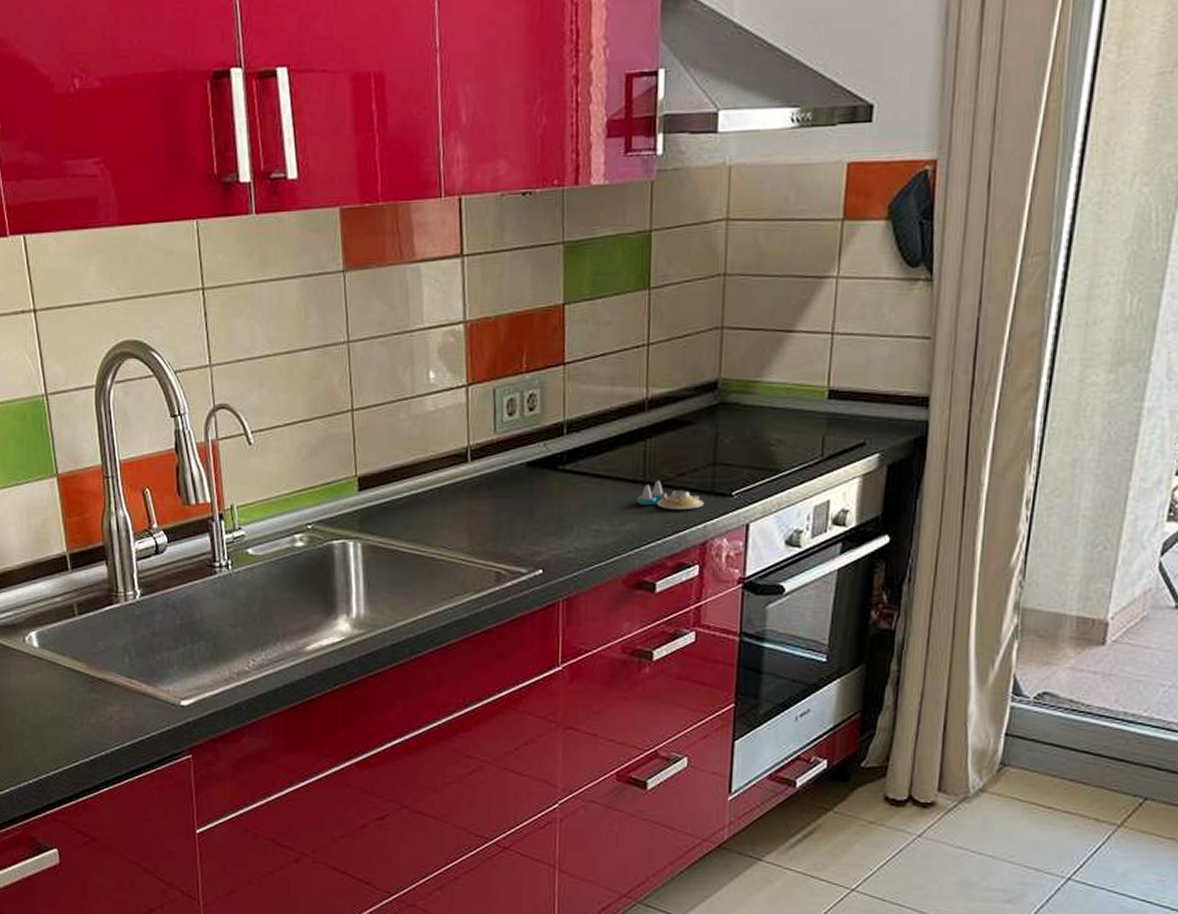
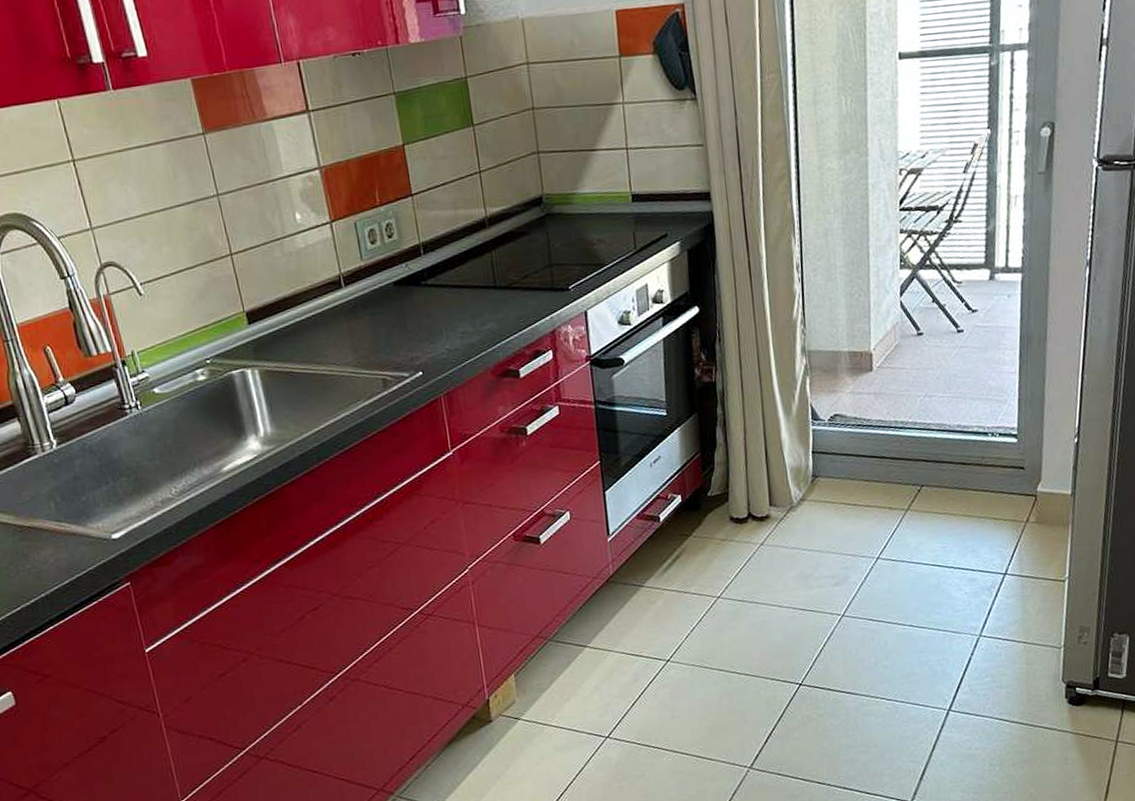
salt and pepper shaker set: present [637,480,705,509] -> none [492,284,548,307]

